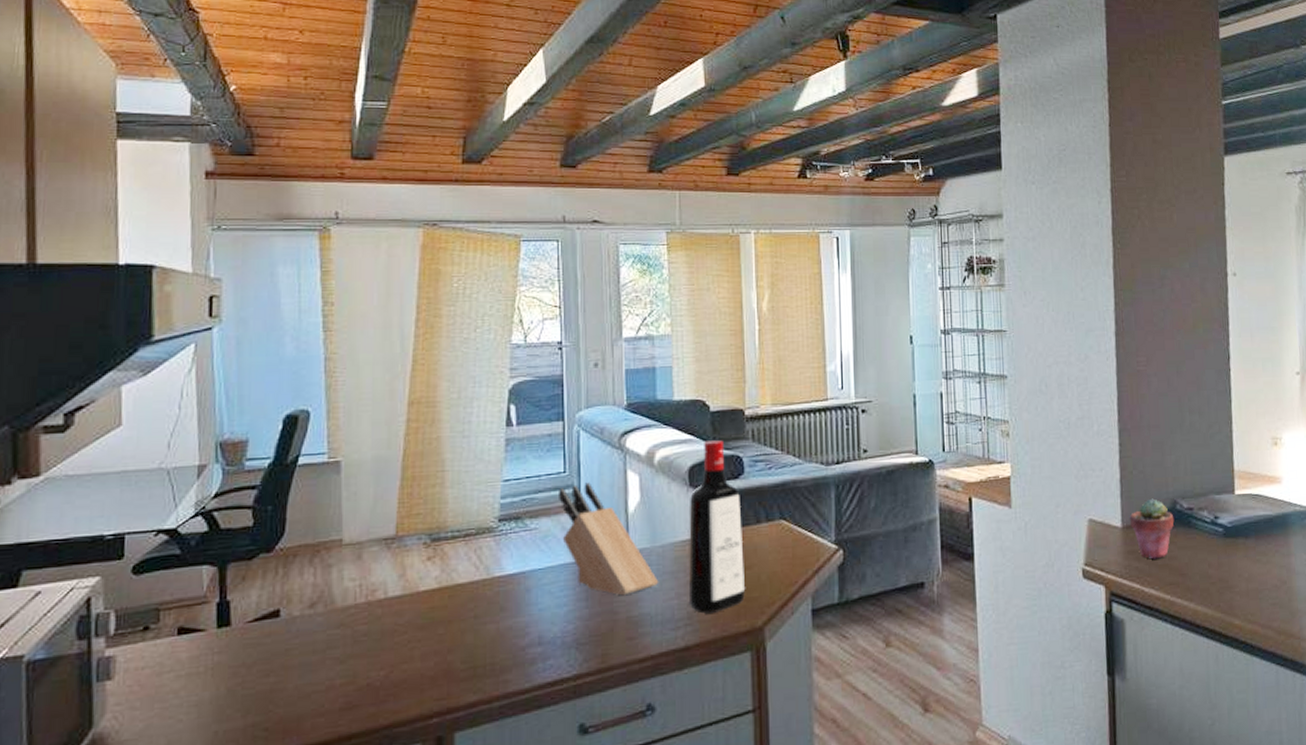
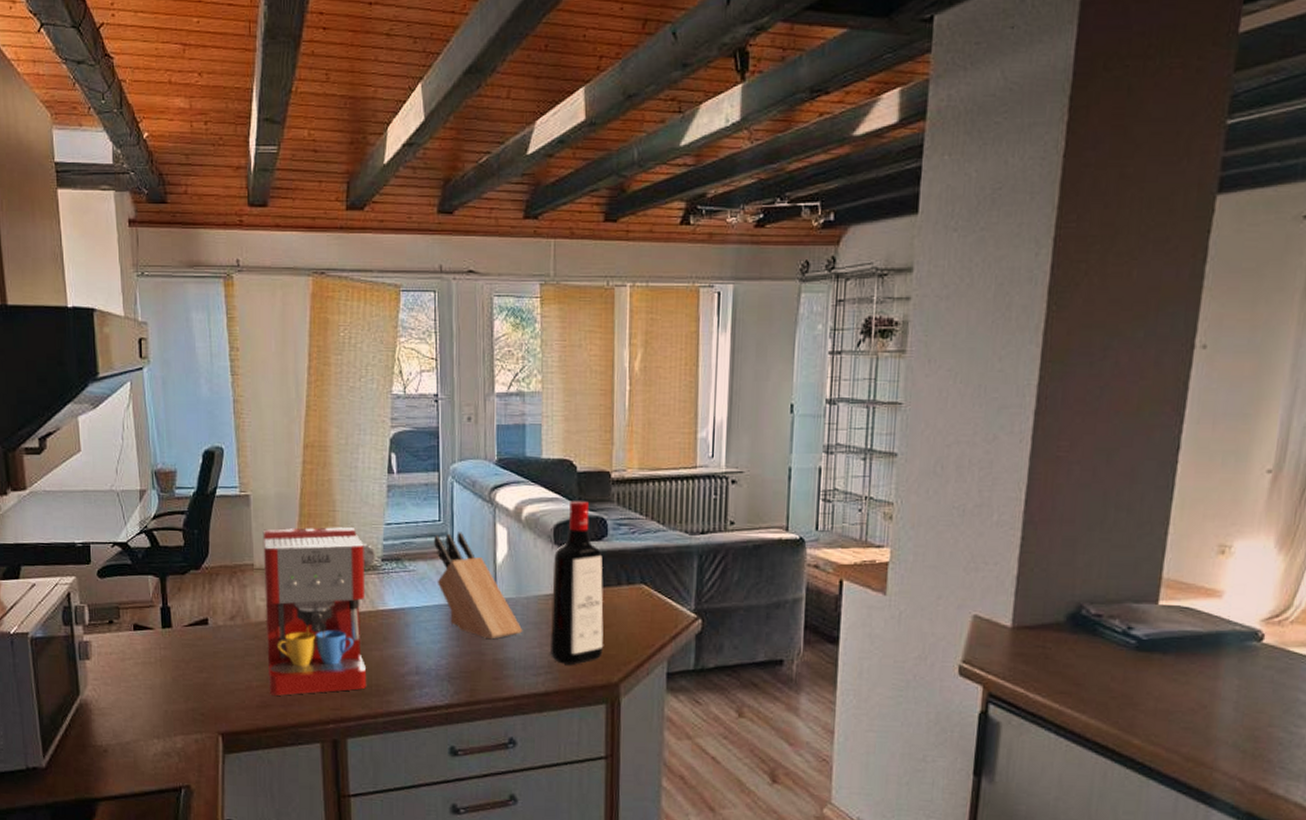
coffee maker: none [354,487,491,693] -> present [262,527,375,696]
potted succulent: present [1129,498,1174,559] -> none [1021,600,1077,665]

